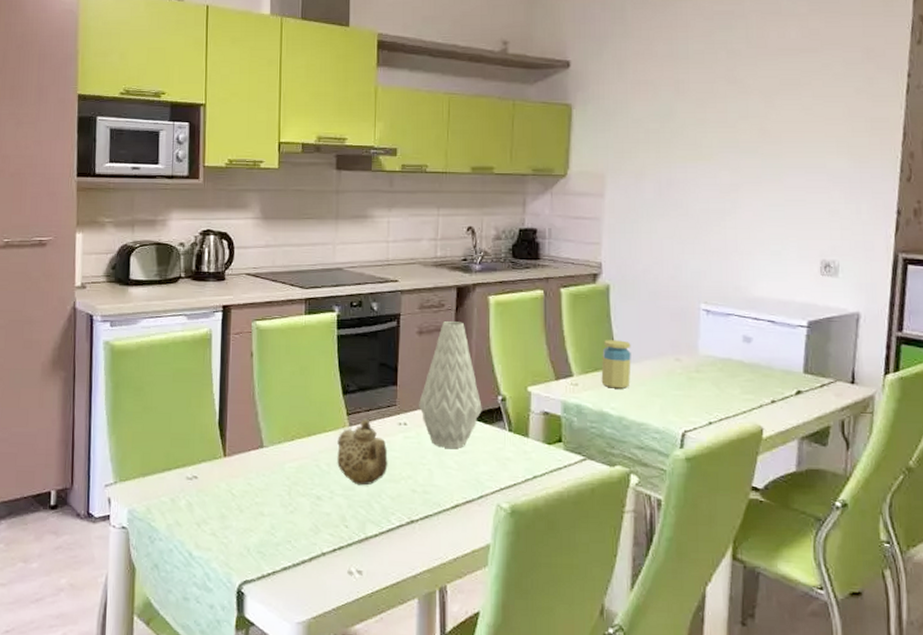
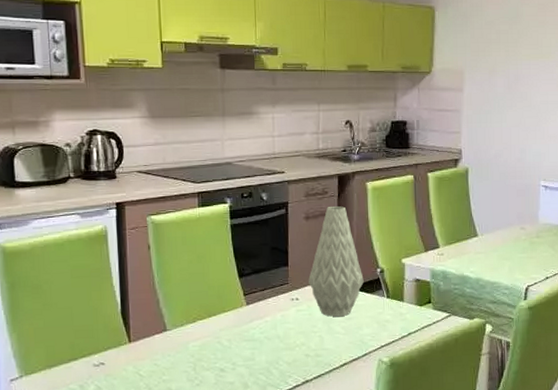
teapot: present [337,419,388,486] -> none [236,298,284,356]
jar: present [601,340,631,389] -> none [462,215,486,256]

